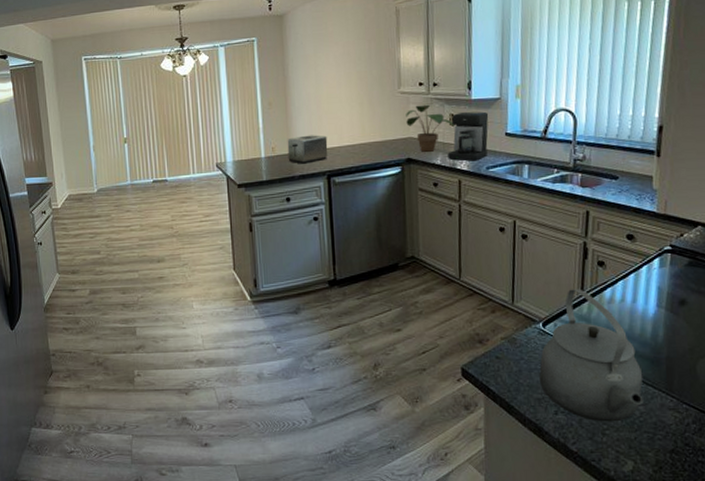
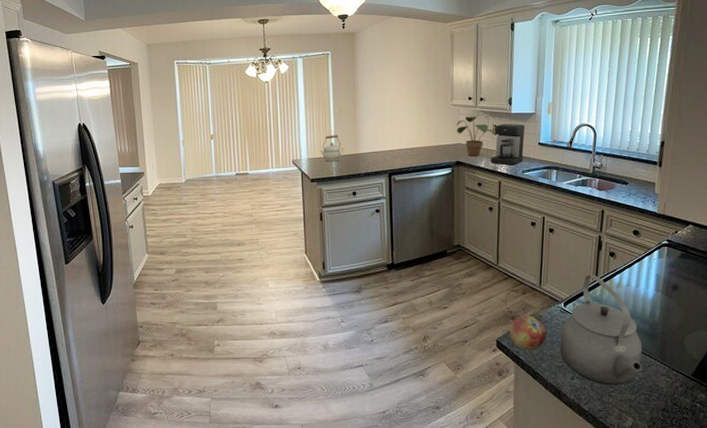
kettle: none [247,132,272,164] -> present [320,135,342,162]
toaster: present [287,135,328,164] -> none [355,138,390,163]
fruit: none [476,338,523,380] -> present [509,315,547,351]

